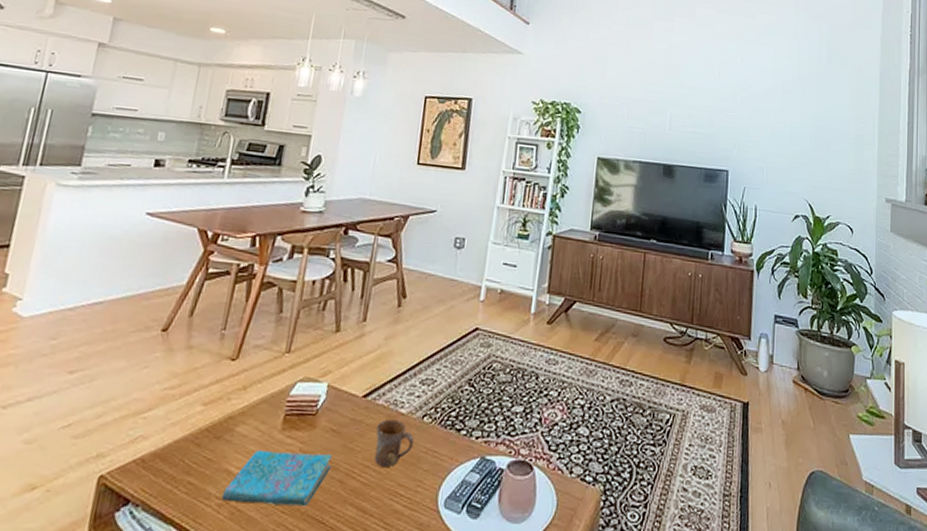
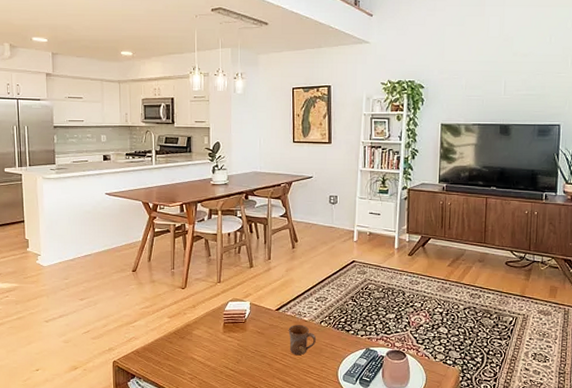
cover: present [221,450,331,506] -> none [191,345,261,379]

